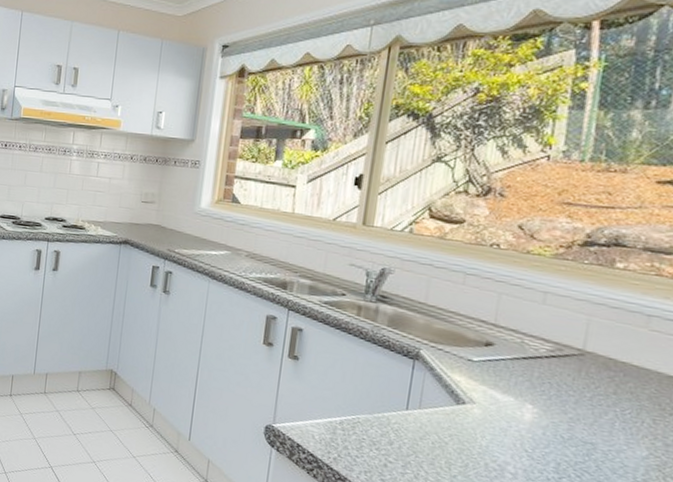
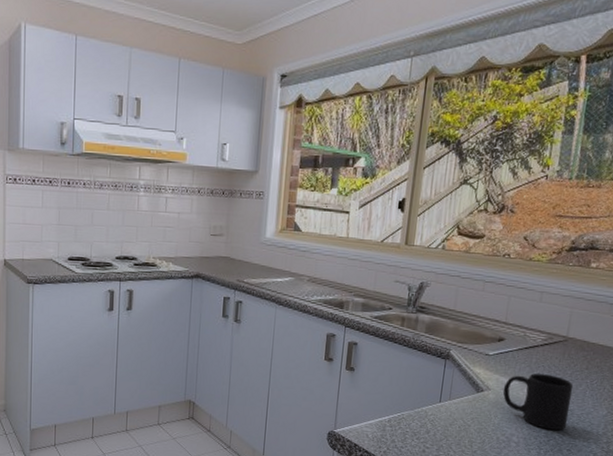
mug: none [492,389,596,468] -> present [502,373,574,431]

